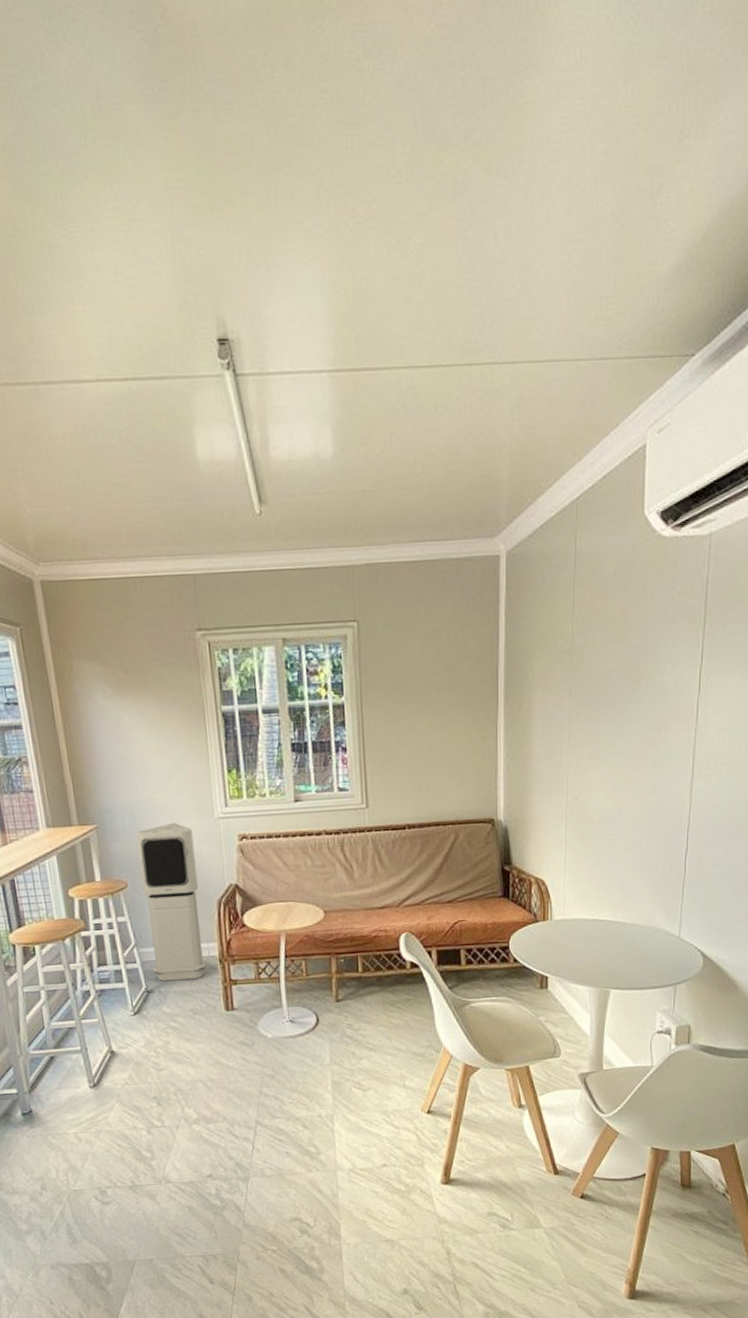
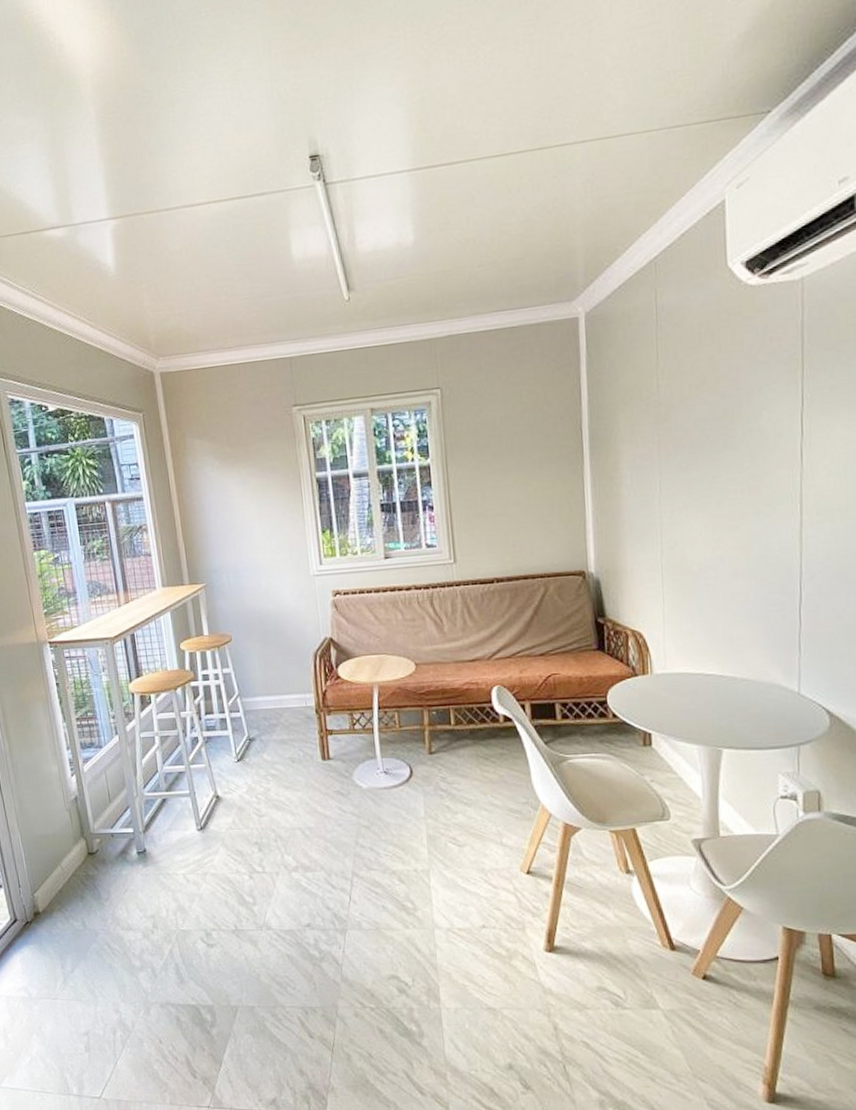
air purifier: present [136,823,207,982] -> none [240,580,304,731]

